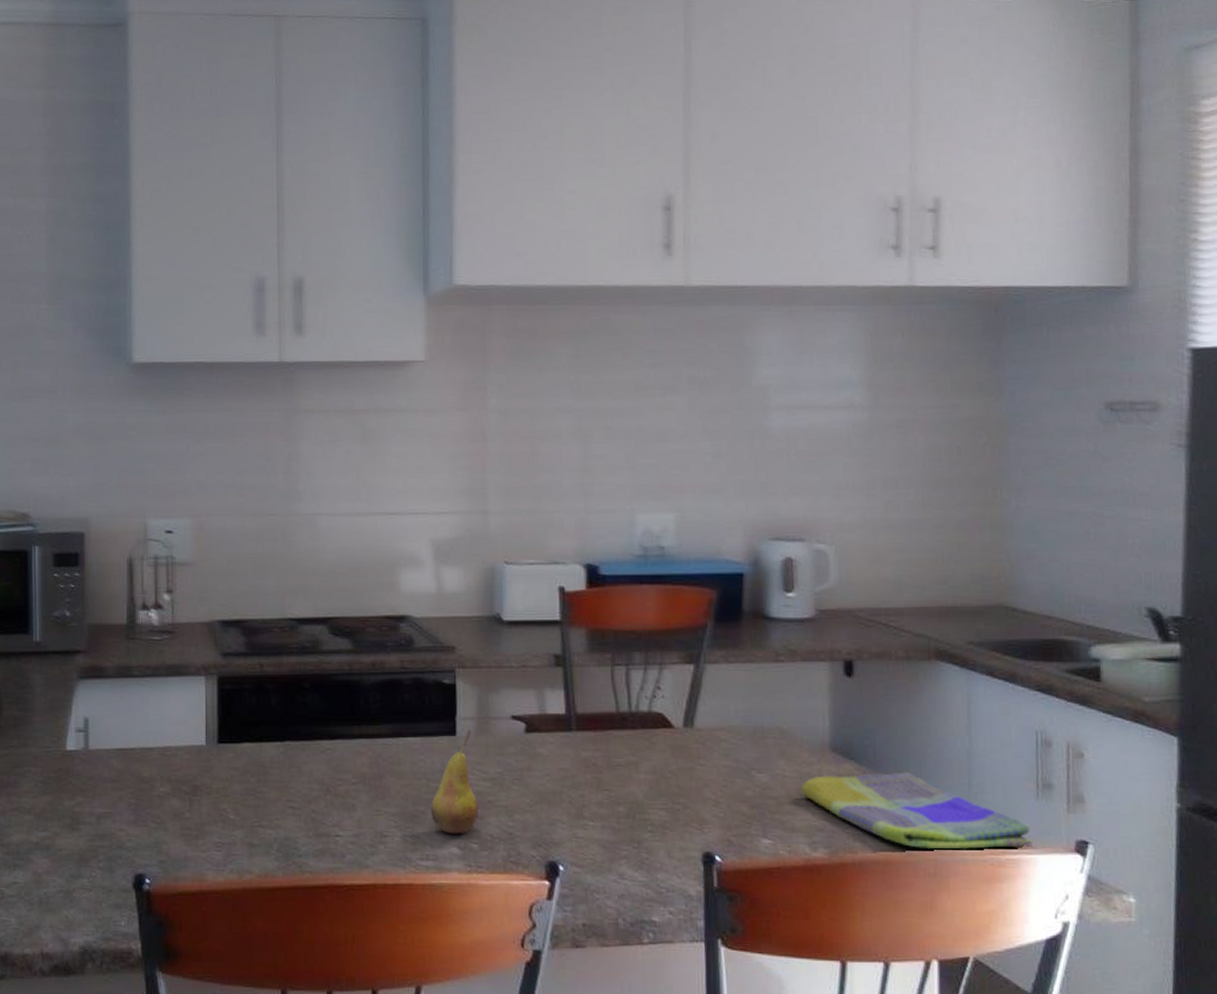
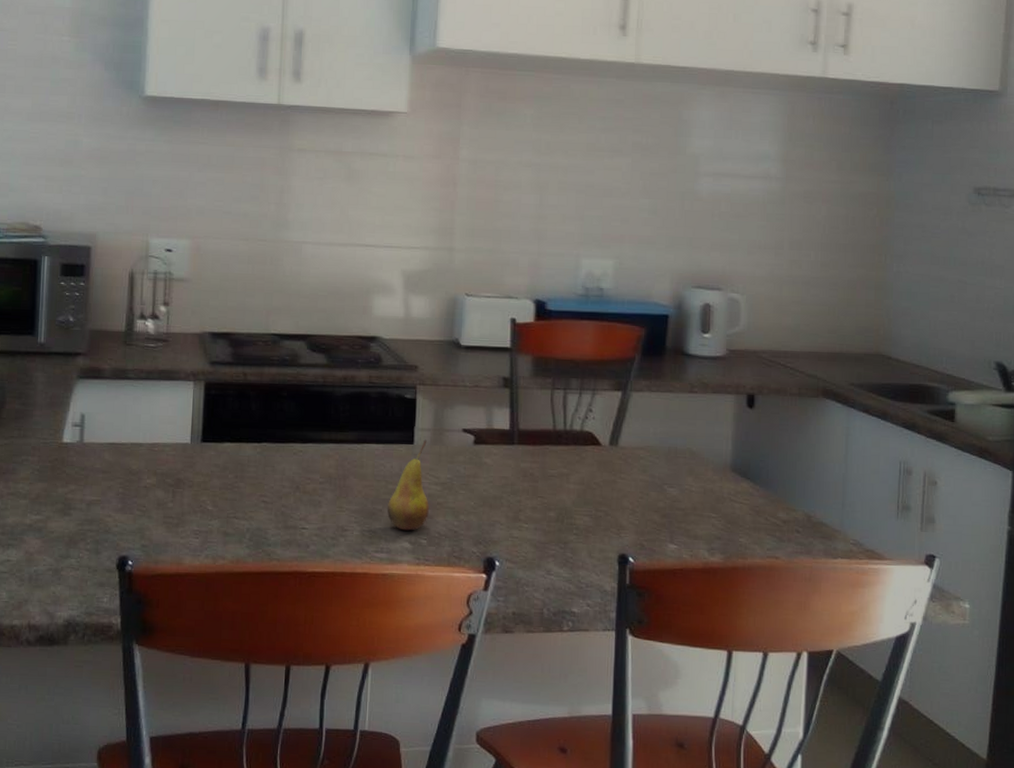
dish towel: present [801,772,1032,849] -> none [704,491,891,559]

